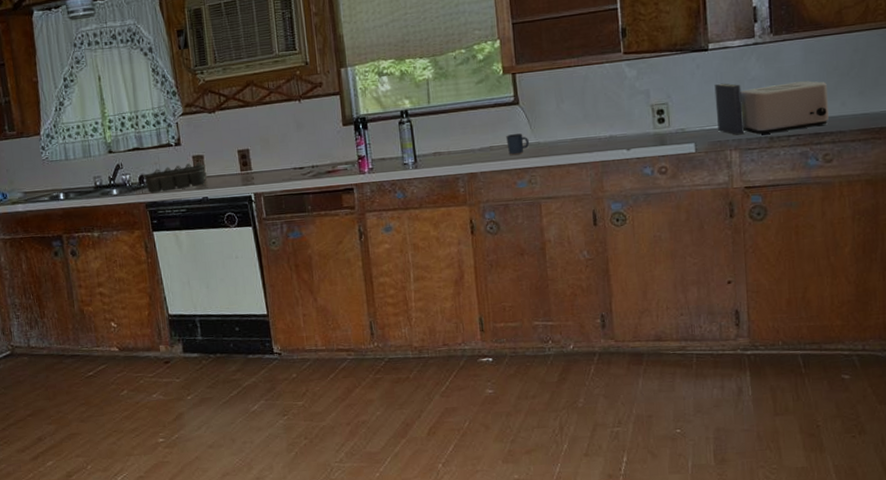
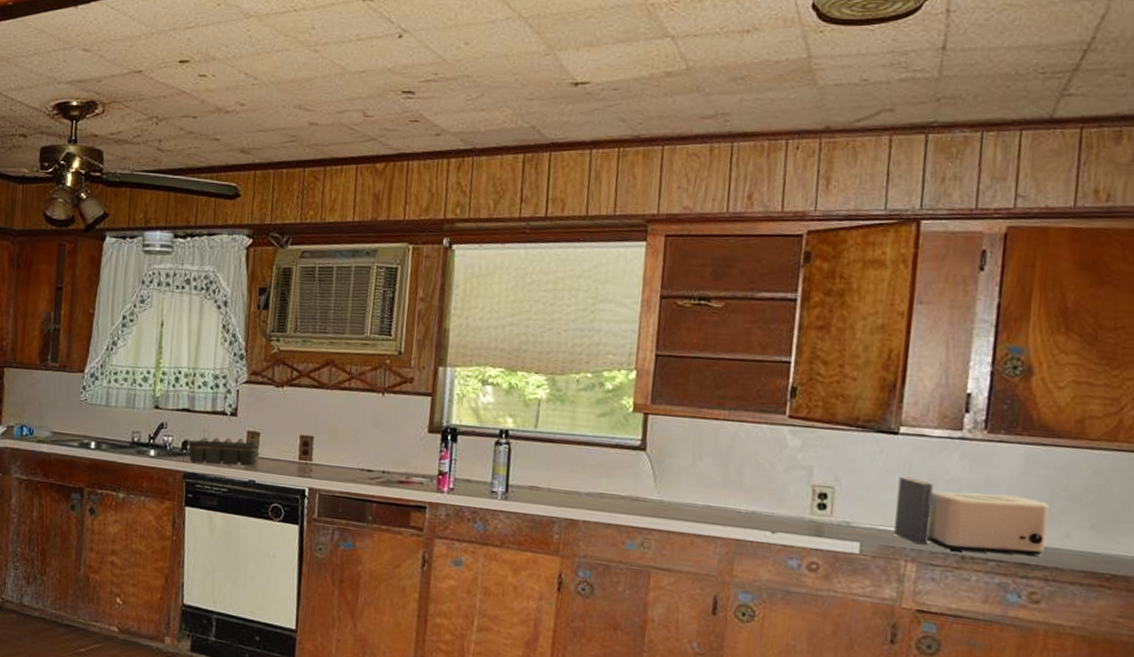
mug: present [506,134,530,155] -> none [621,483,651,510]

